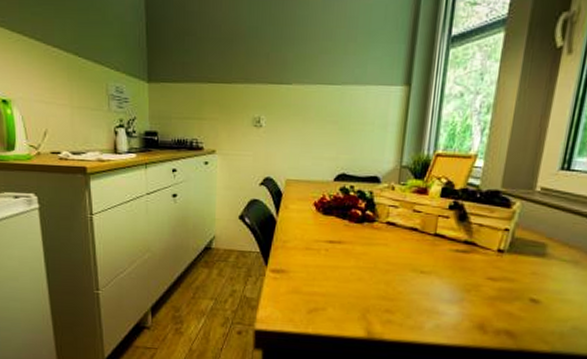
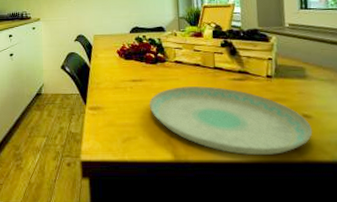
plate: none [345,253,537,341] -> present [149,85,313,156]

